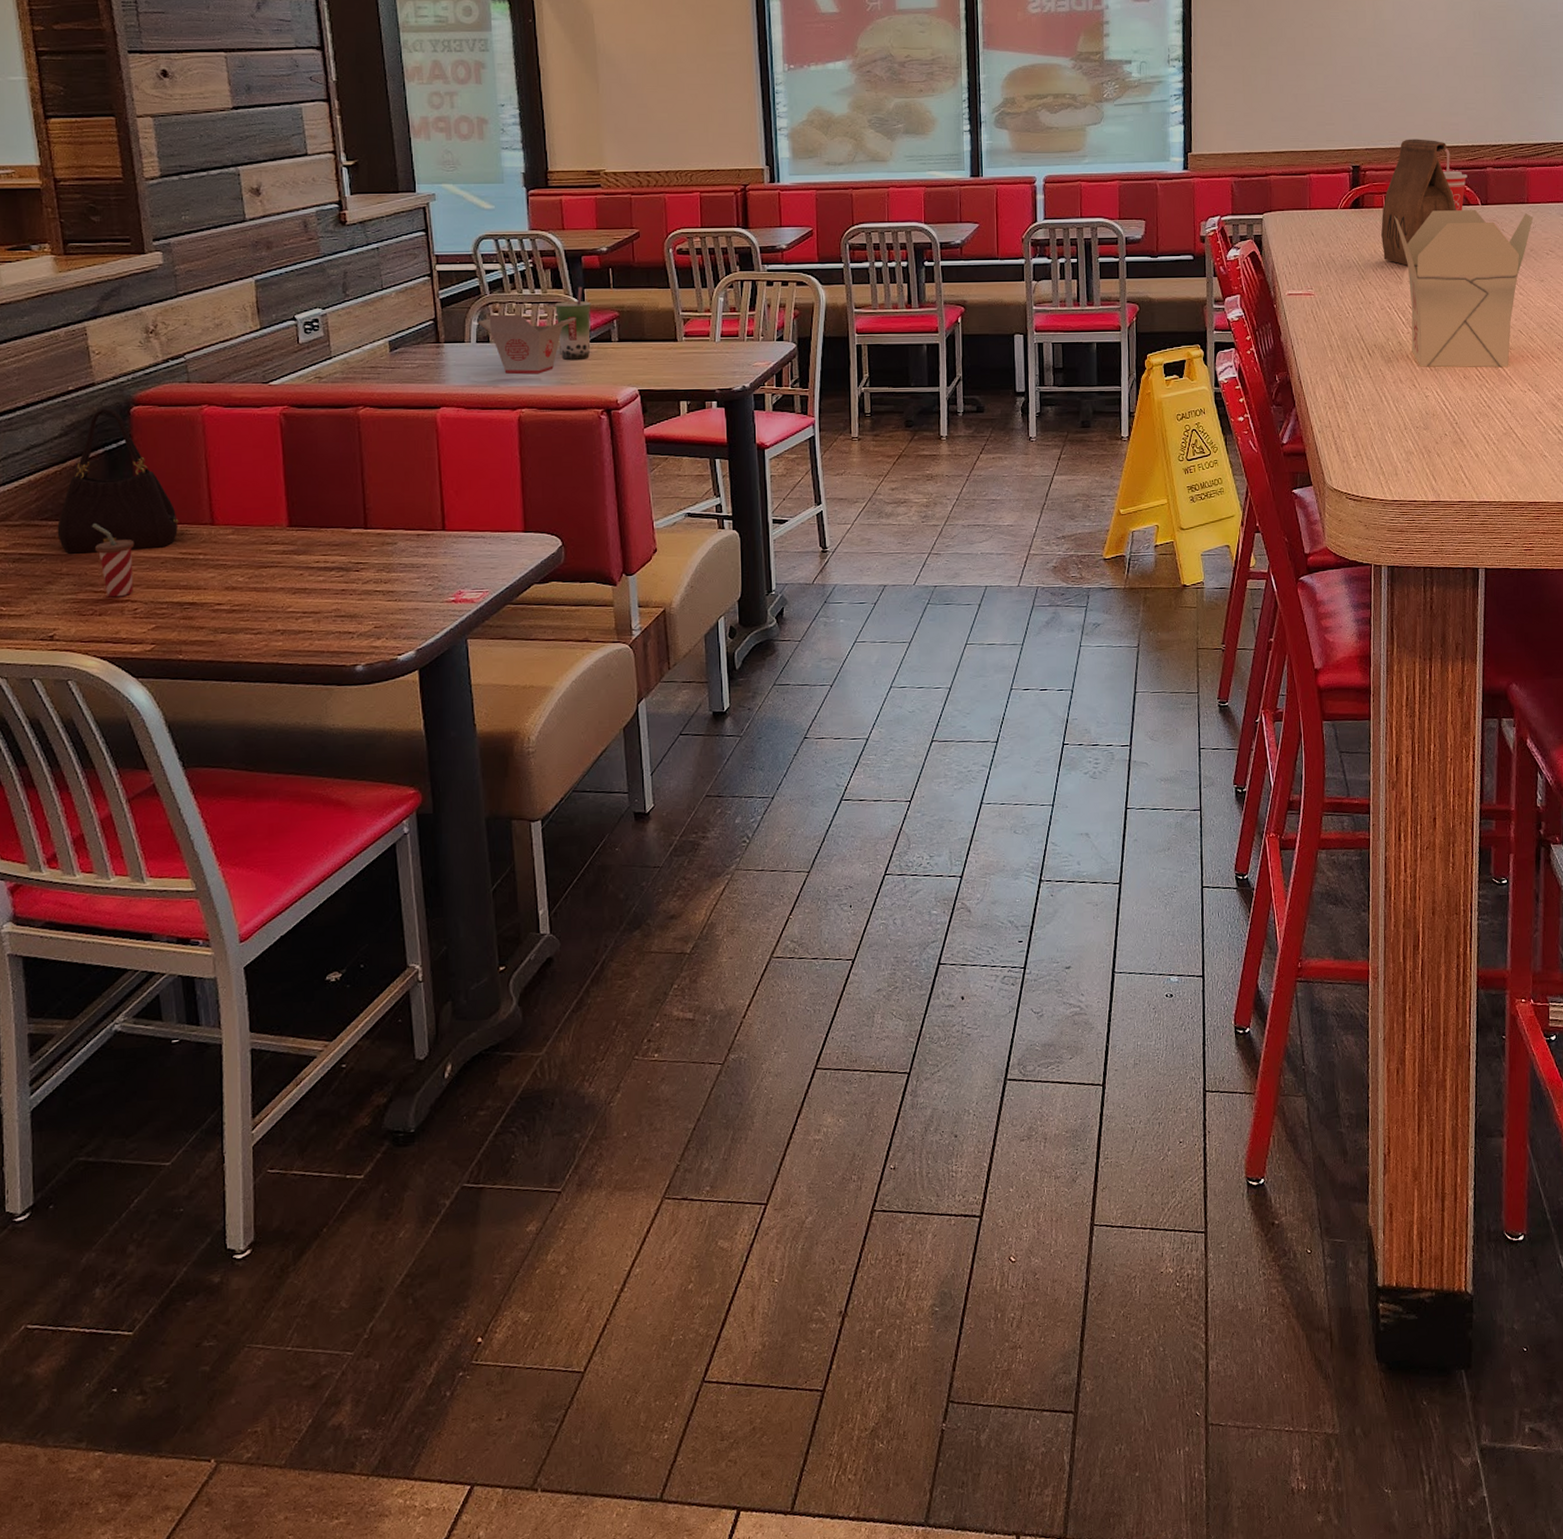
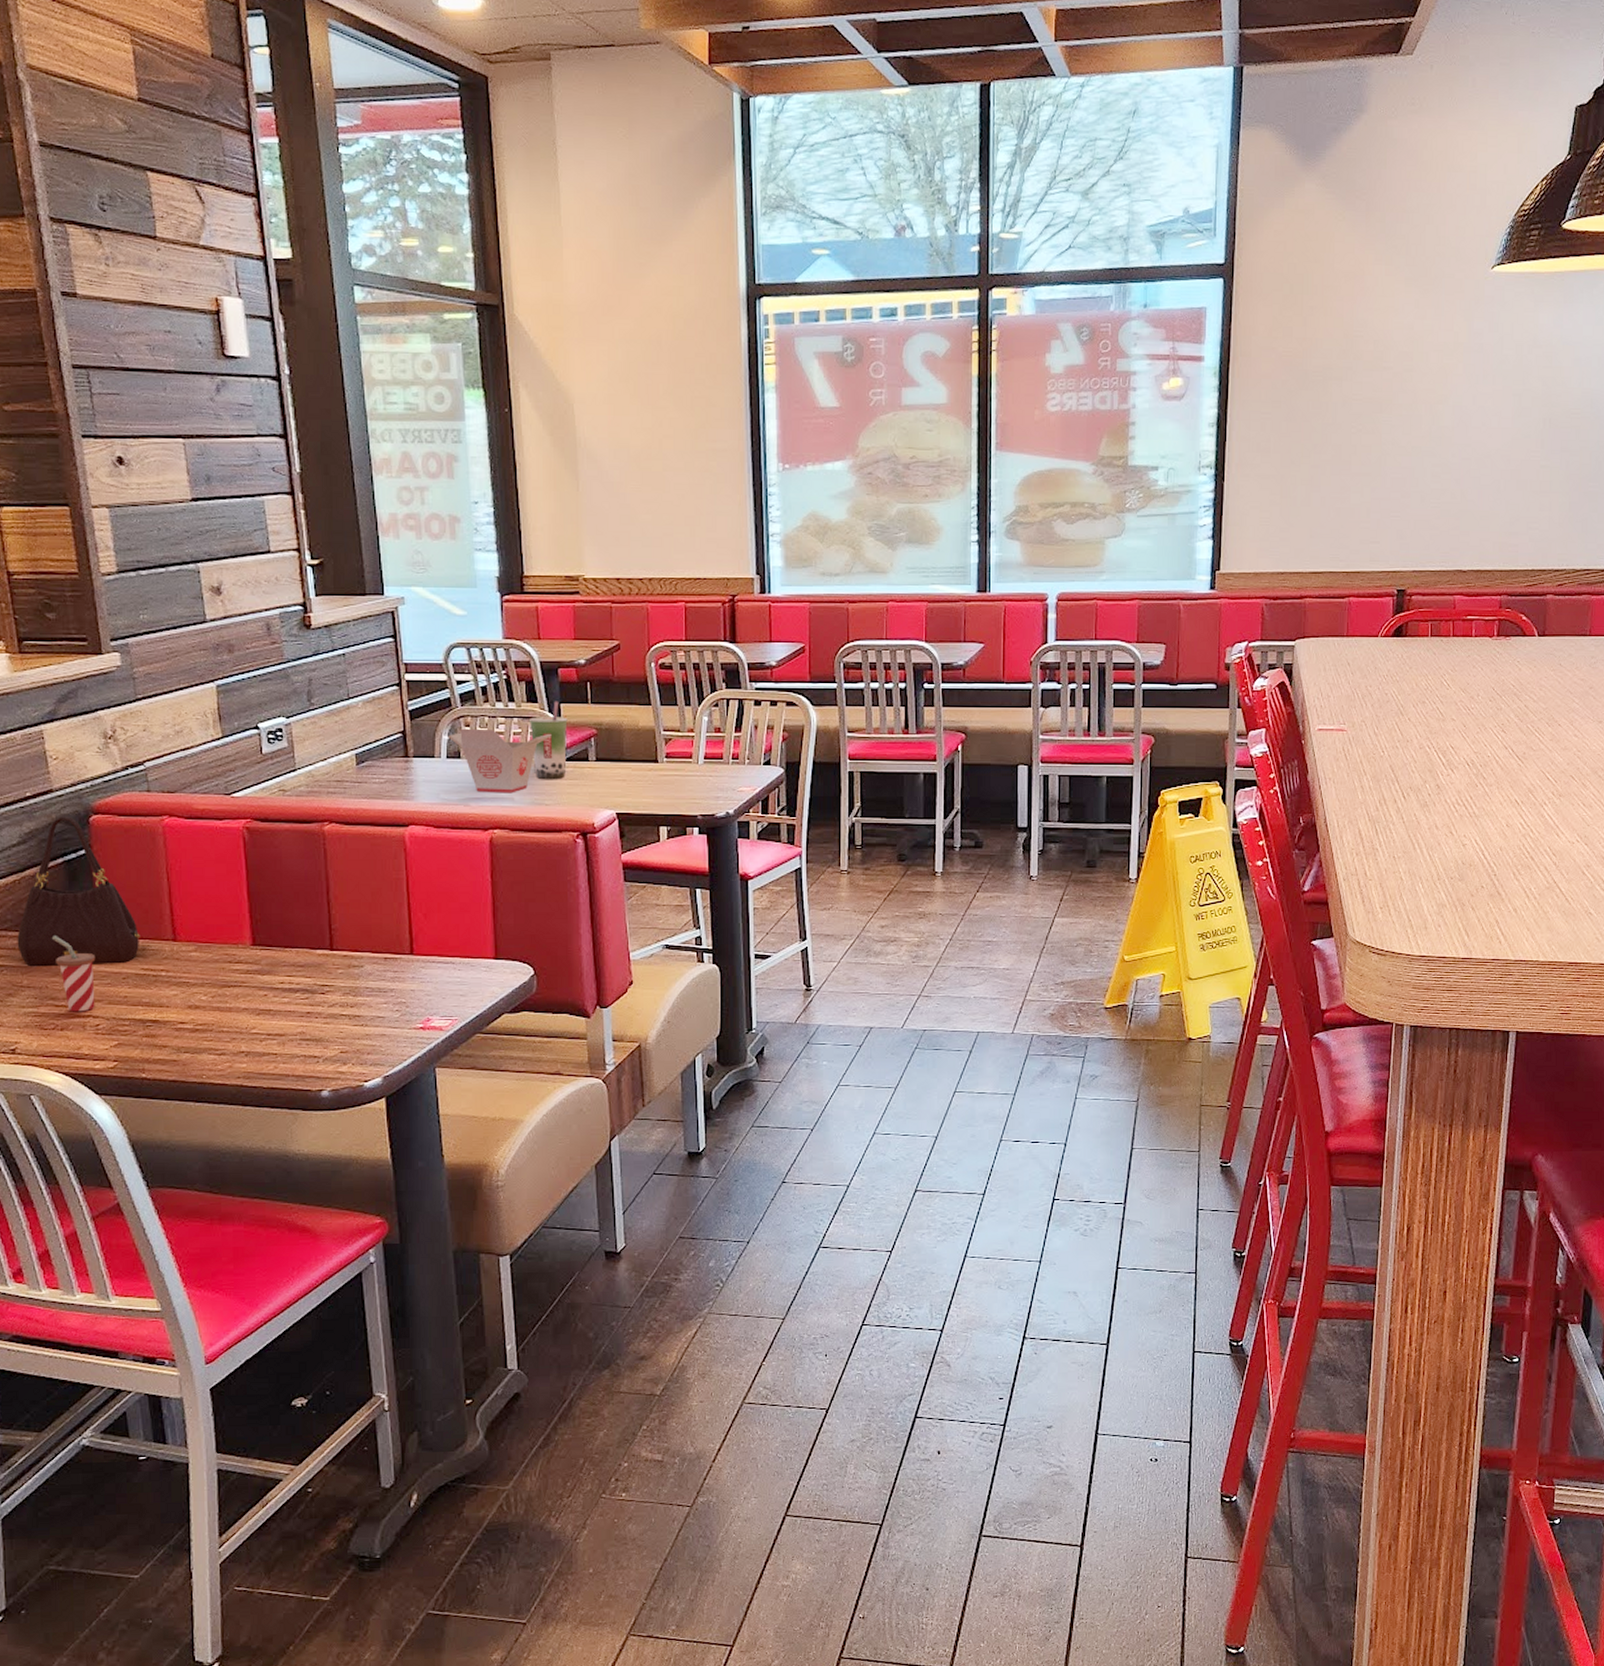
paper bag: present [1381,139,1457,266] -> none [1425,561,1510,701]
takeout container: present [1394,210,1534,368] -> none [1440,641,1596,816]
beverage cup: present [1443,148,1468,211] -> none [1498,572,1525,643]

